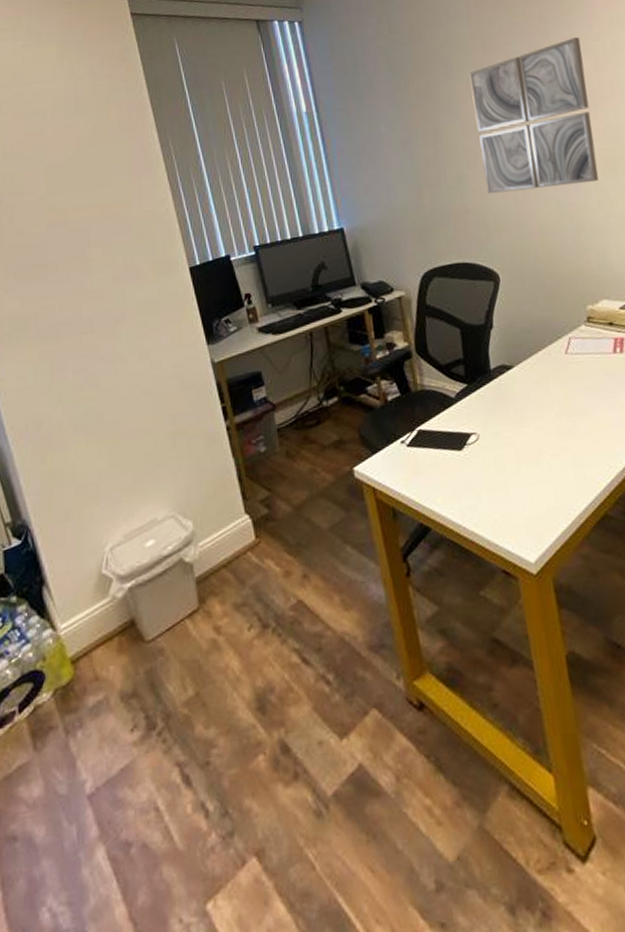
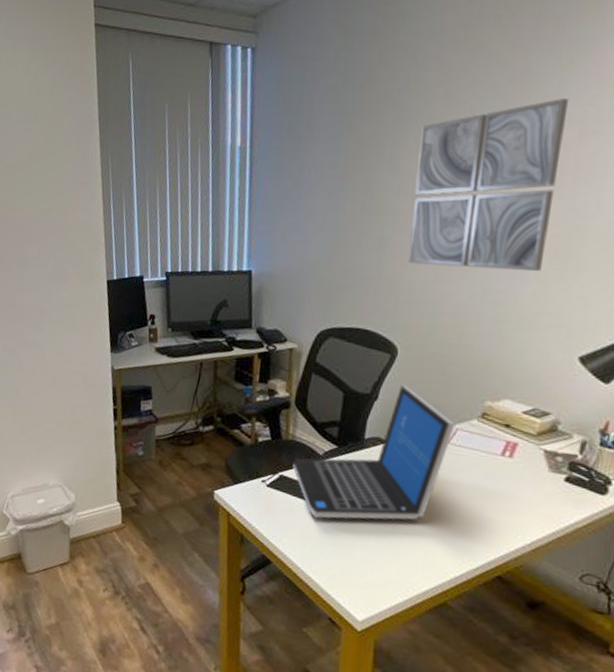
laptop: none [428,308,568,465] -> present [292,385,455,520]

